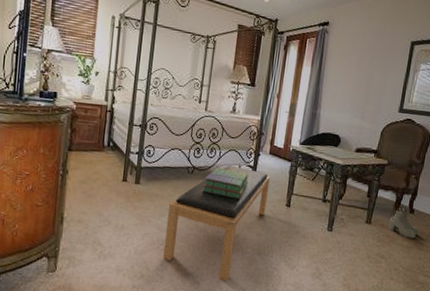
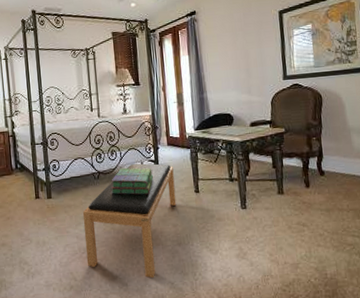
boots: present [388,207,420,239] -> none [301,171,336,201]

